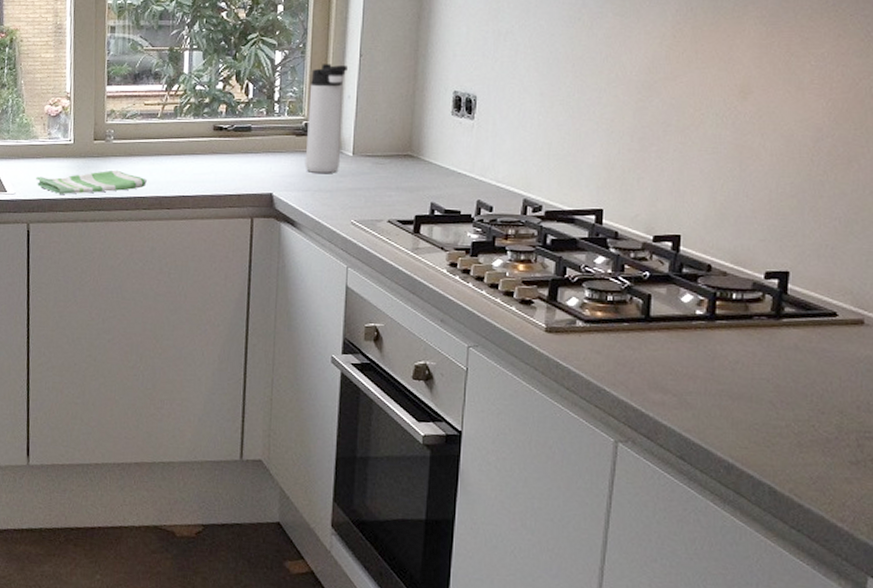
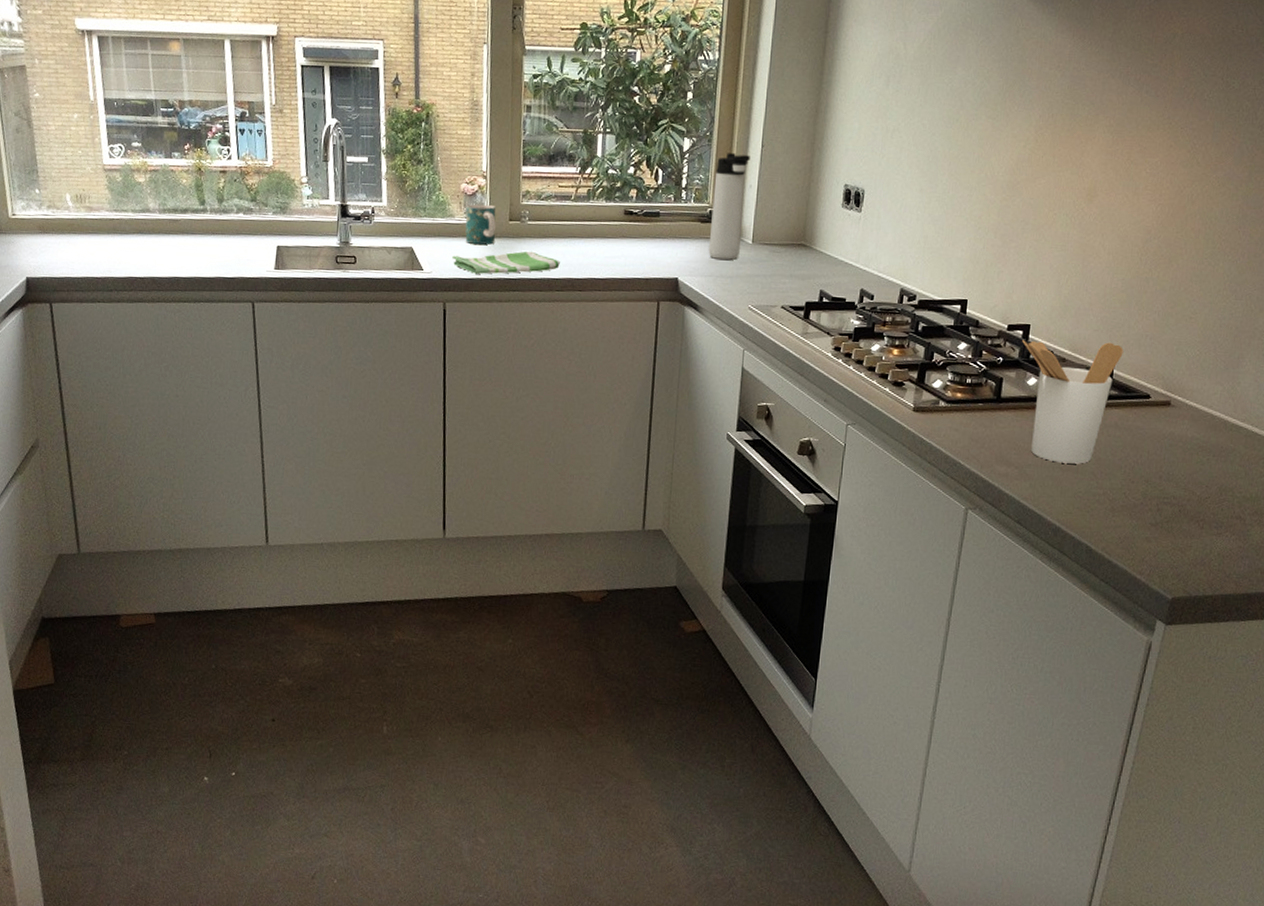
mug: none [49,125,81,165] -> present [465,204,496,245]
utensil holder: none [672,252,798,392] -> present [1022,340,1123,464]

